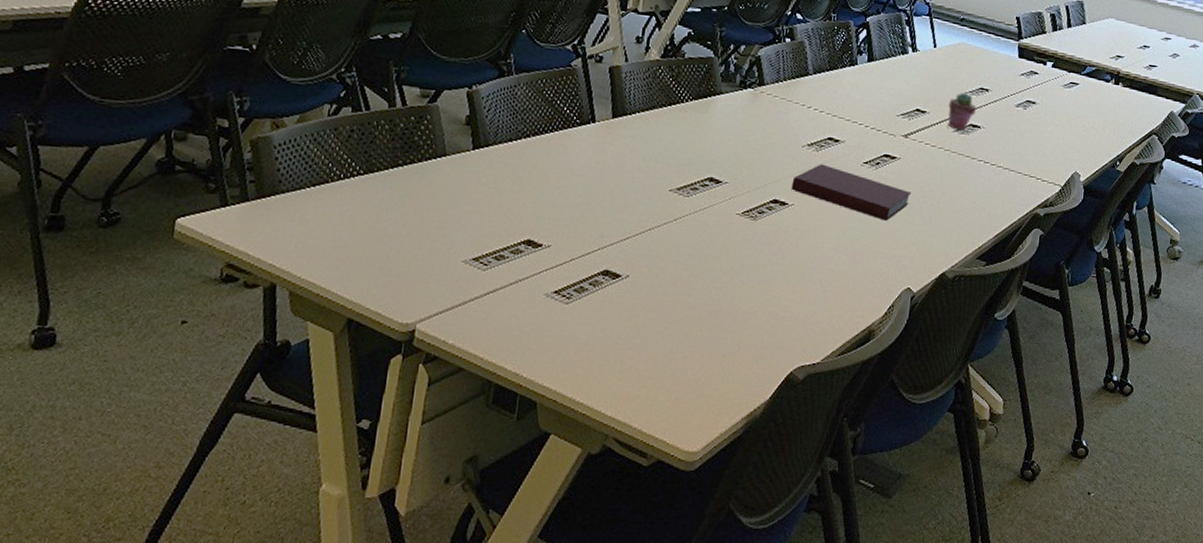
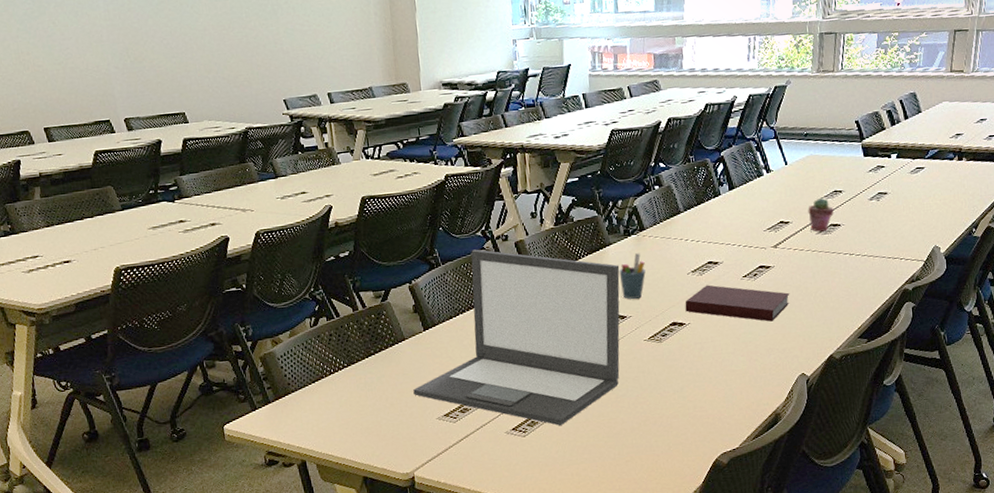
laptop: none [440,64,727,298] -> present [413,249,620,426]
pen holder: none [722,110,757,163] -> present [619,253,646,299]

